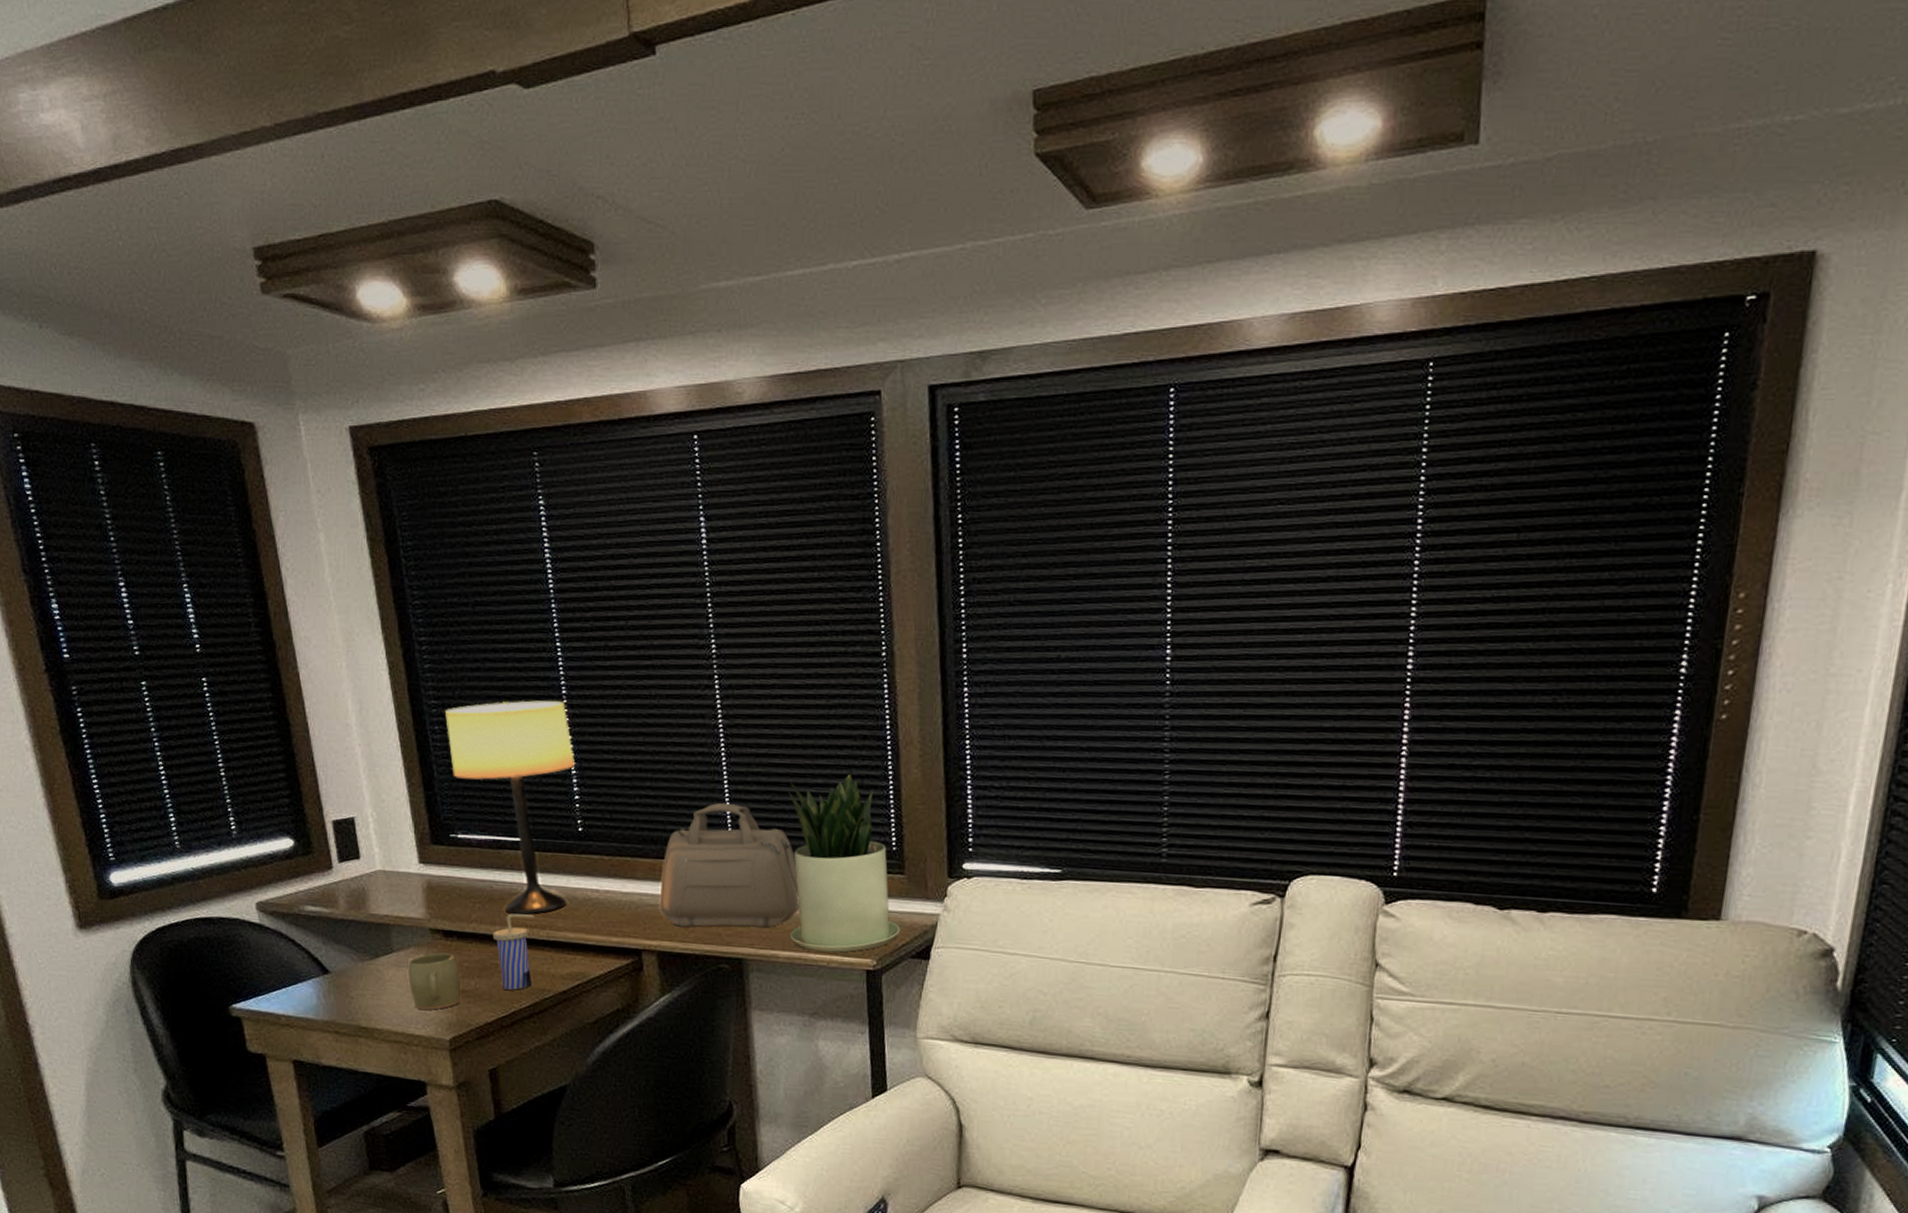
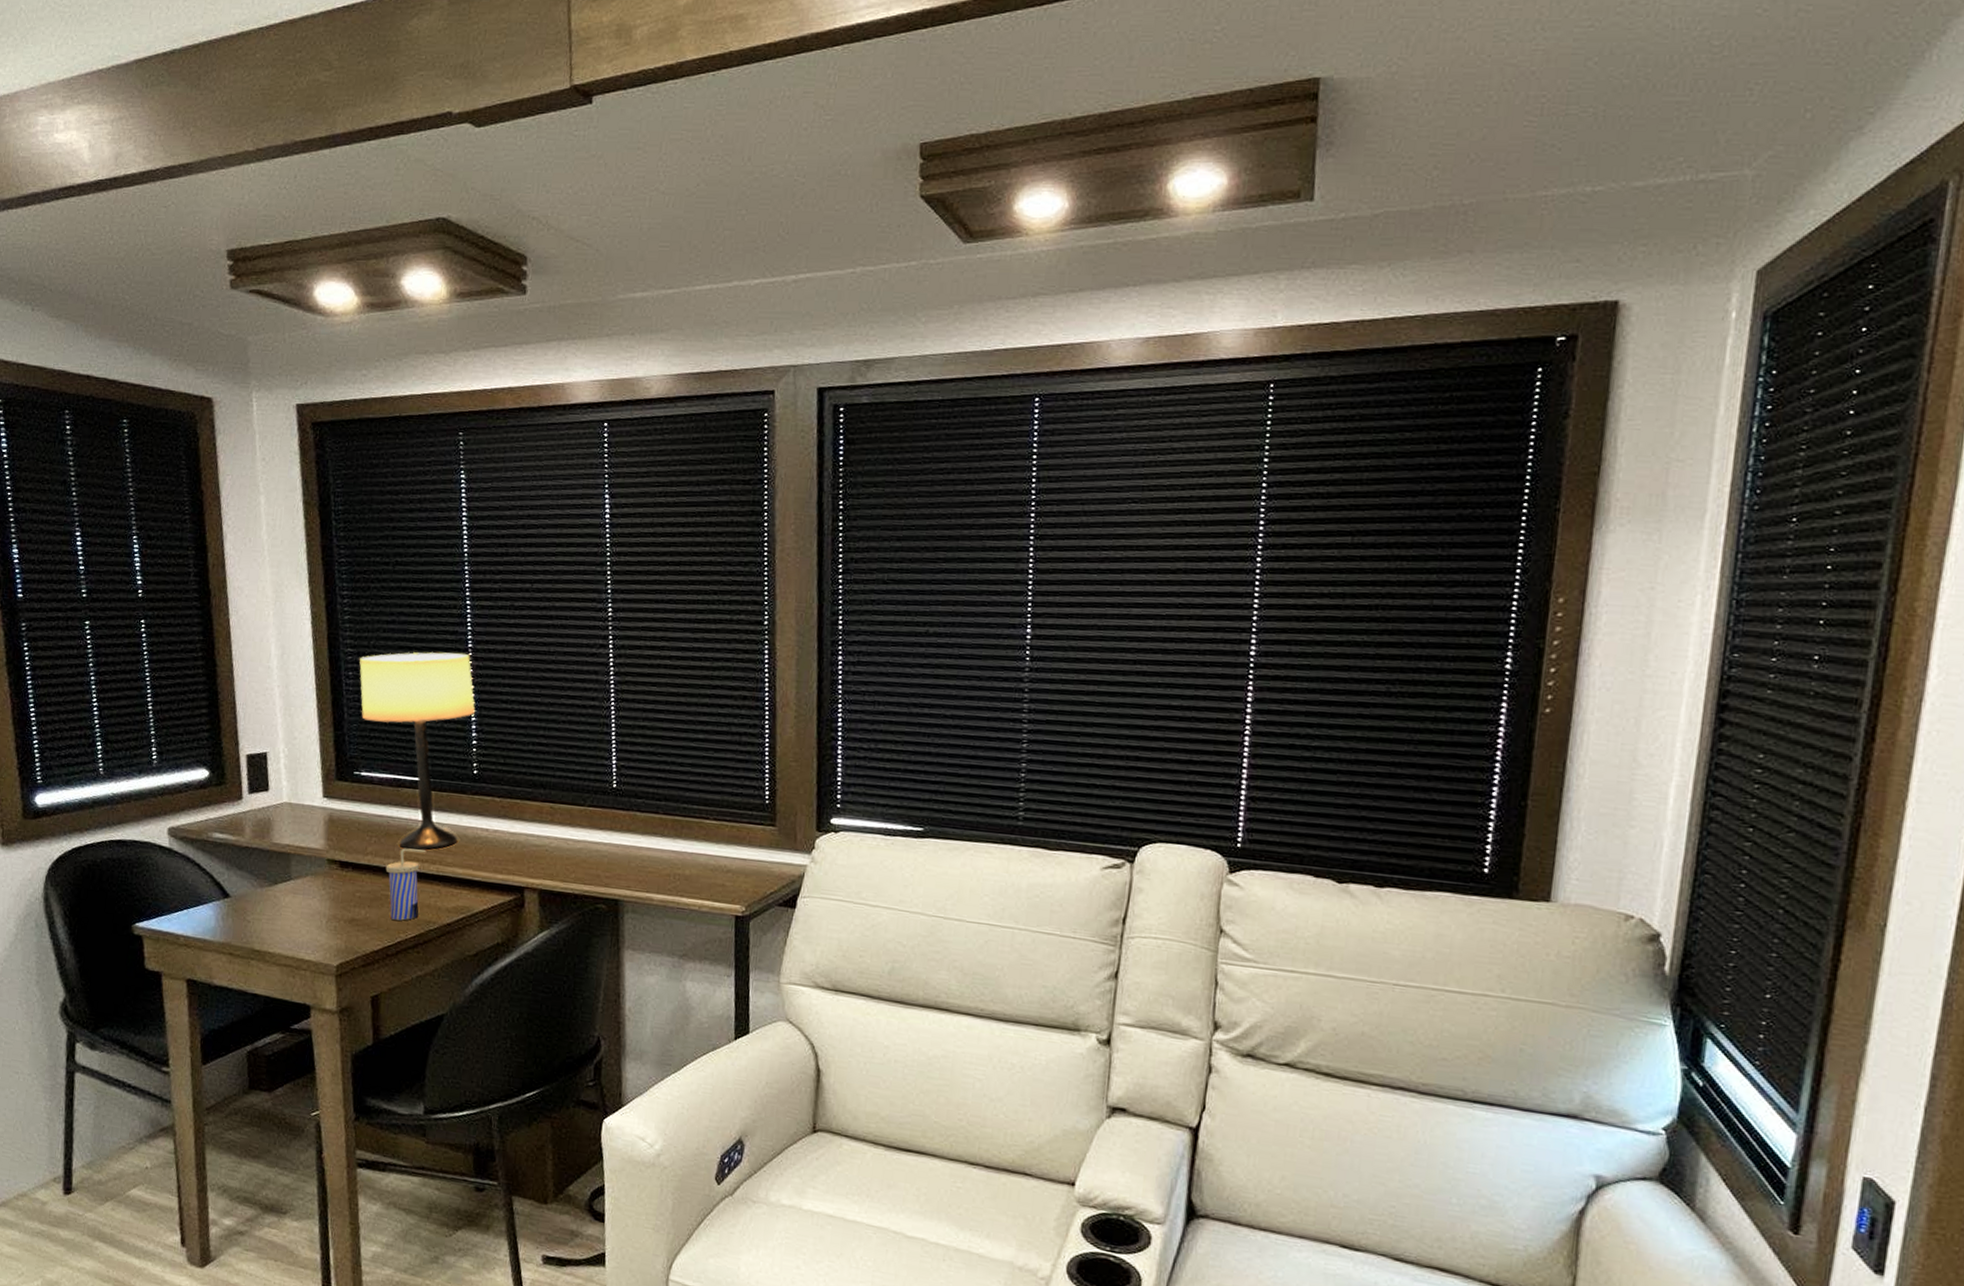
mug: present [408,952,462,1010] -> none [303,882,352,937]
handbag: present [659,802,800,928] -> none [544,752,676,872]
planter: present [788,774,901,953] -> none [665,731,770,898]

